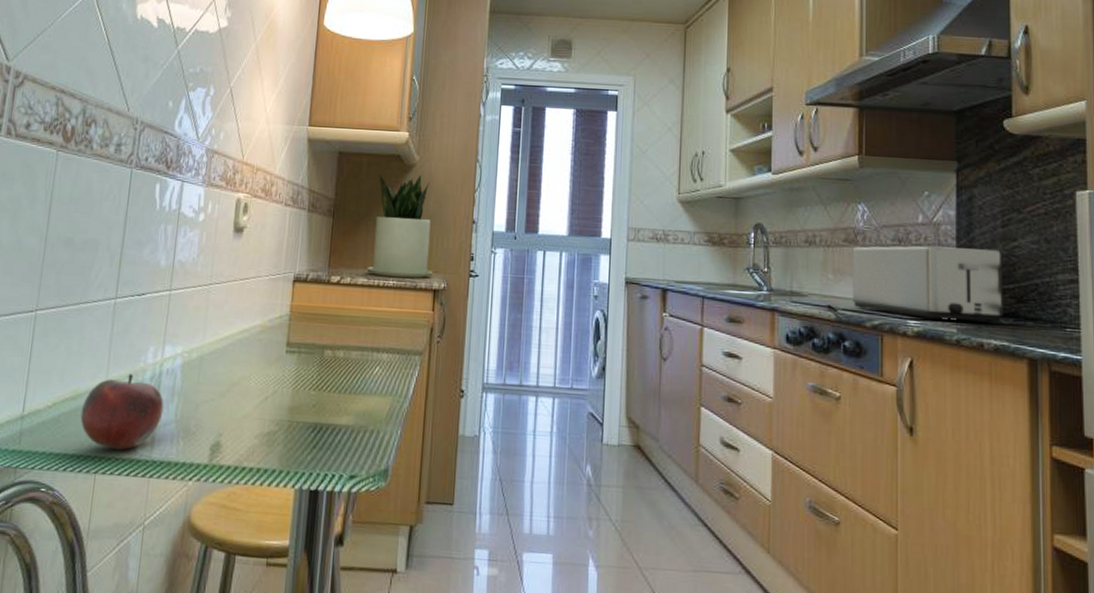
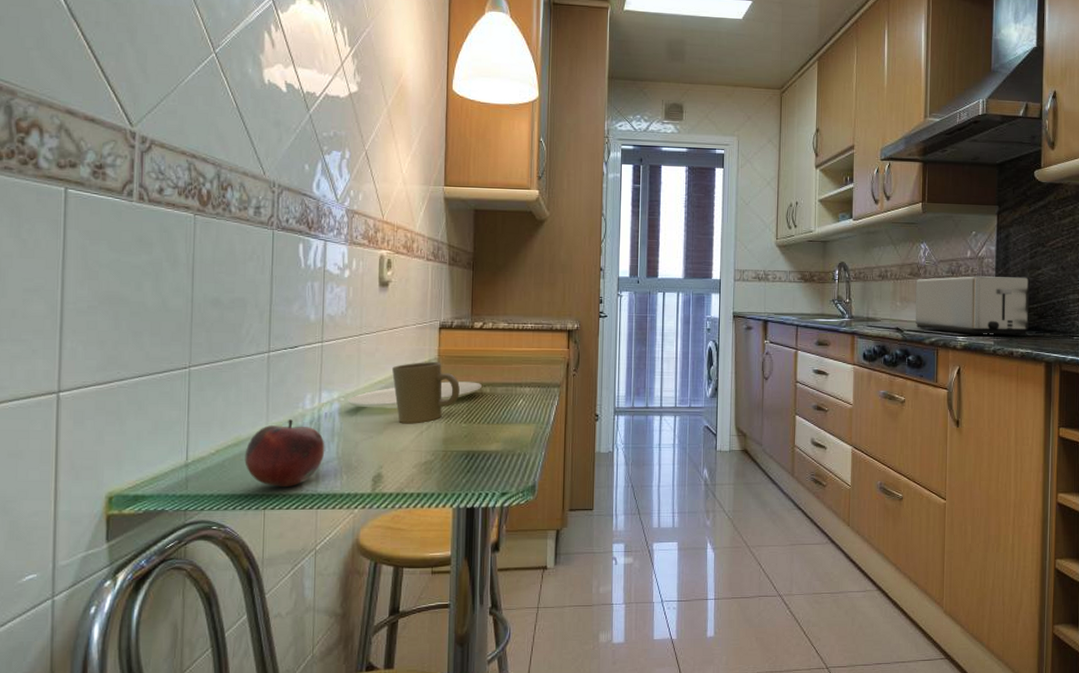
plate: none [191,341,336,369] -> present [348,381,483,408]
mug: none [240,318,311,388] -> present [392,362,460,424]
planter: present [366,175,434,279] -> none [506,228,567,321]

